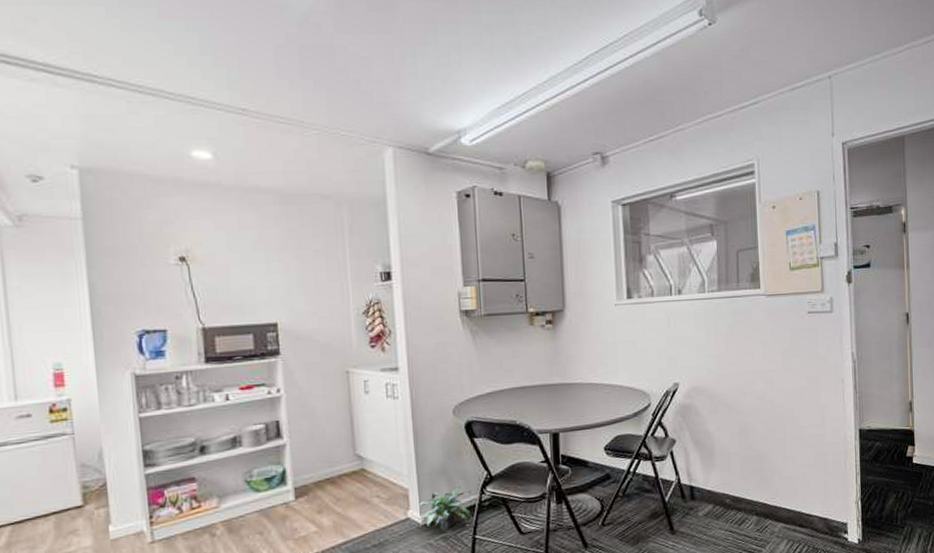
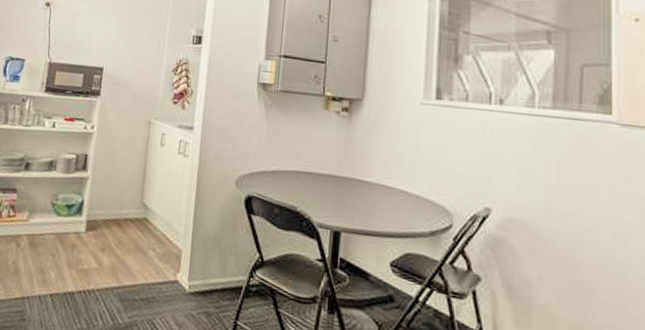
potted plant: present [419,486,471,531] -> none [187,261,240,306]

